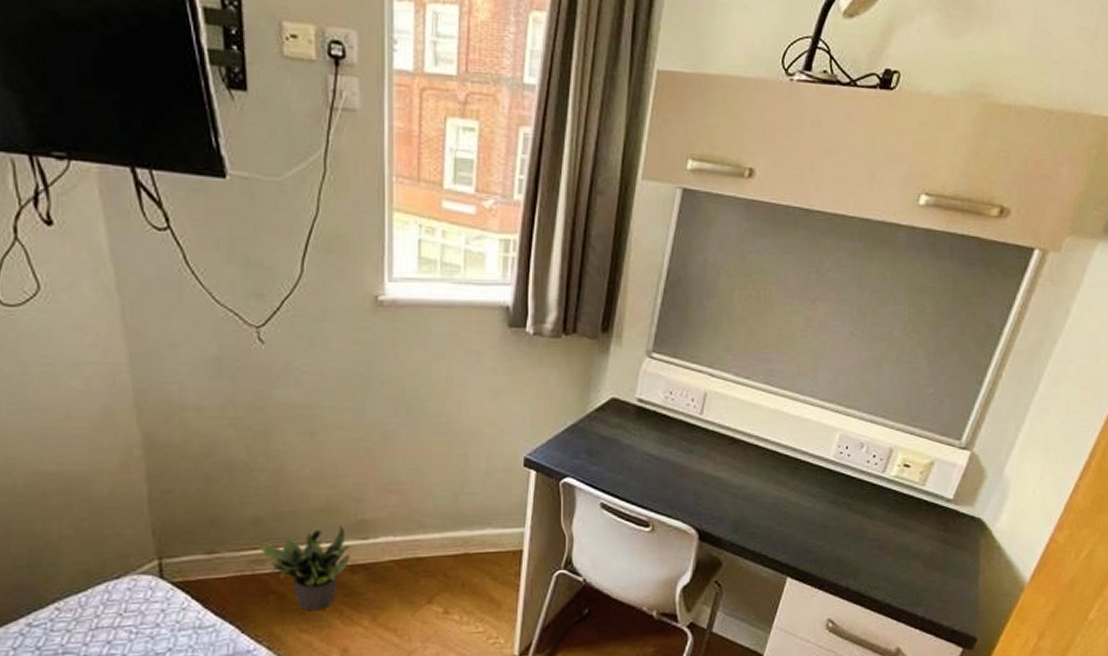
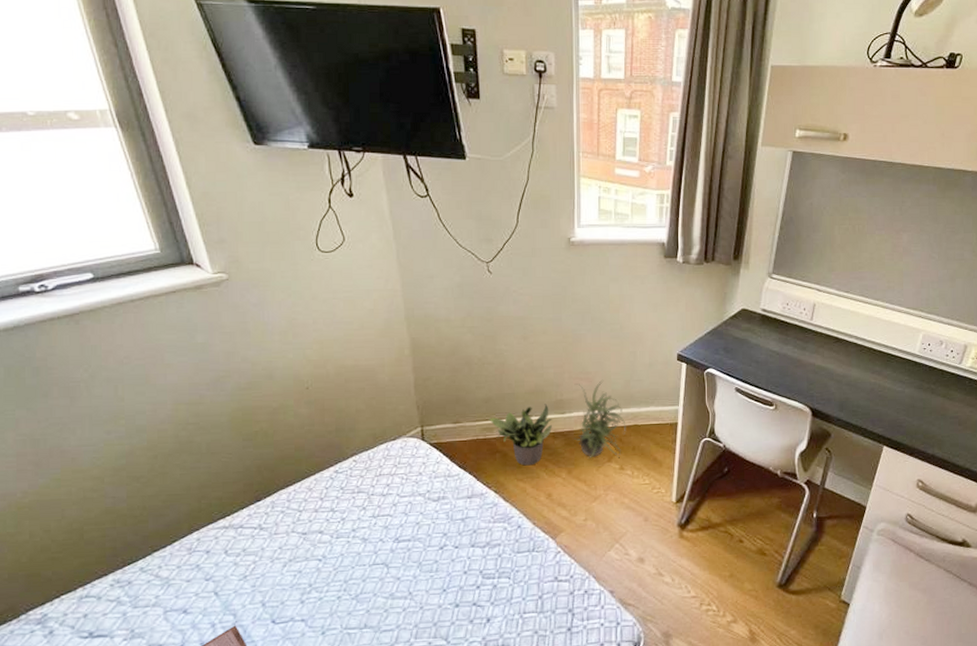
potted plant: none [380,492,453,600] -> present [574,379,626,458]

